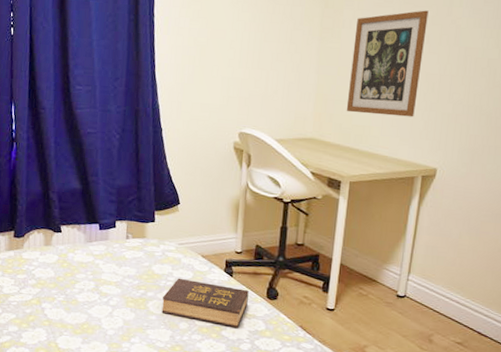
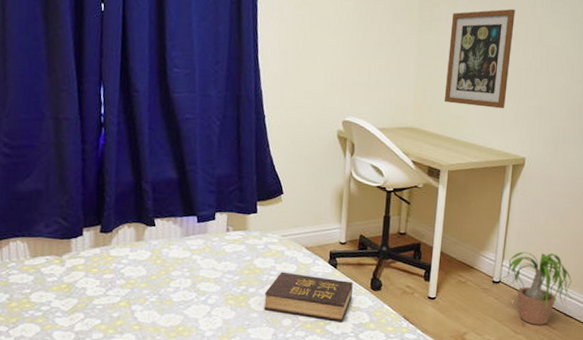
potted plant: none [402,266,488,343] -> present [497,251,573,325]

